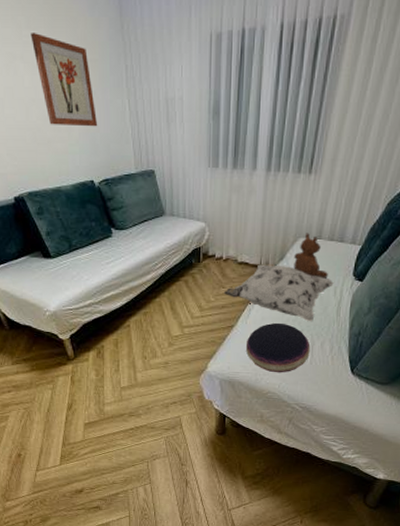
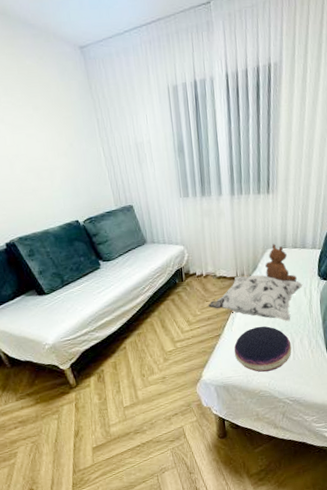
wall art: present [30,33,98,127] -> none [9,99,78,176]

